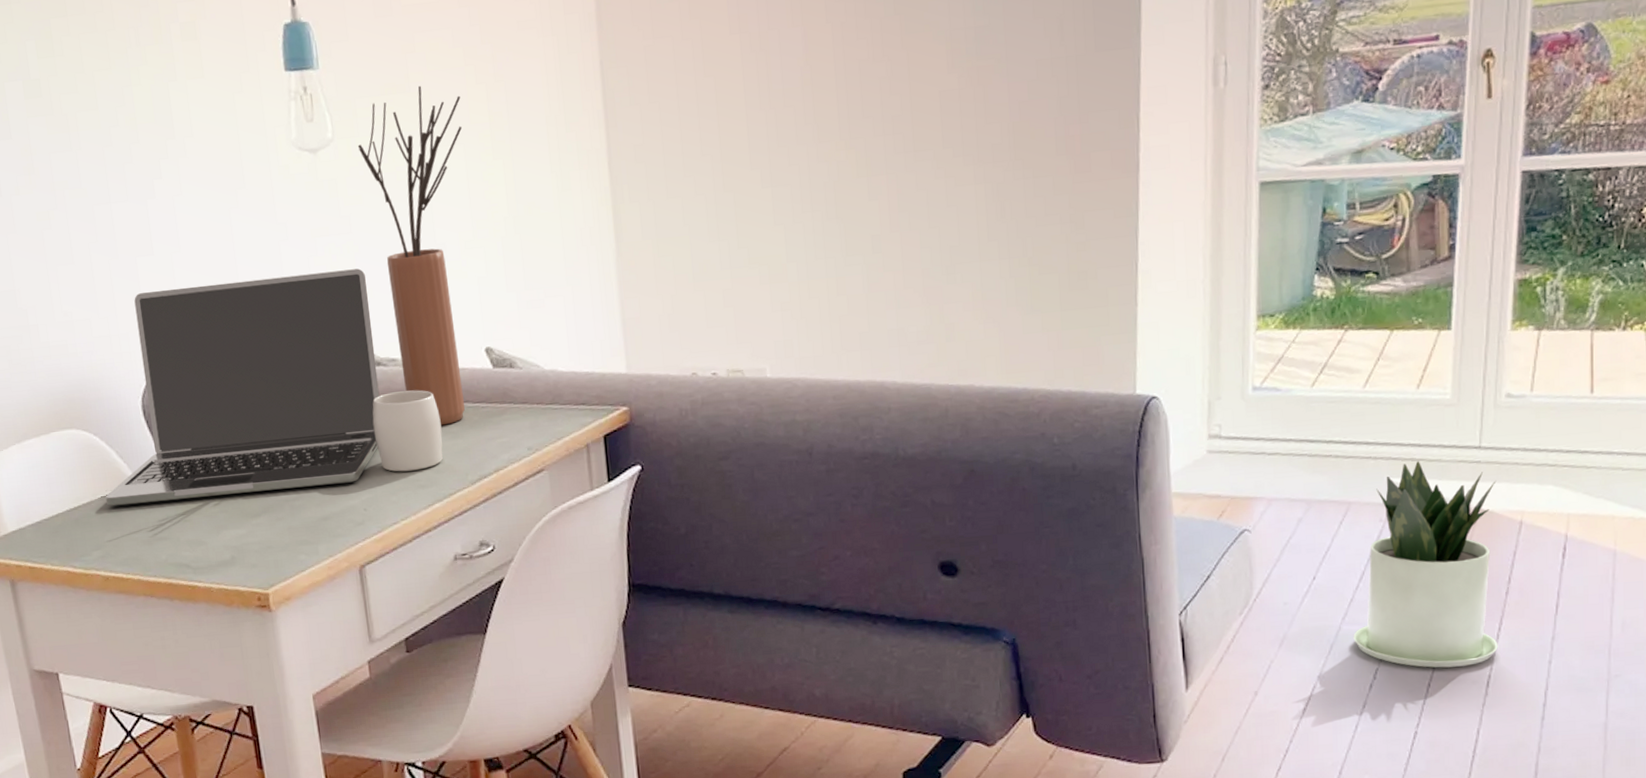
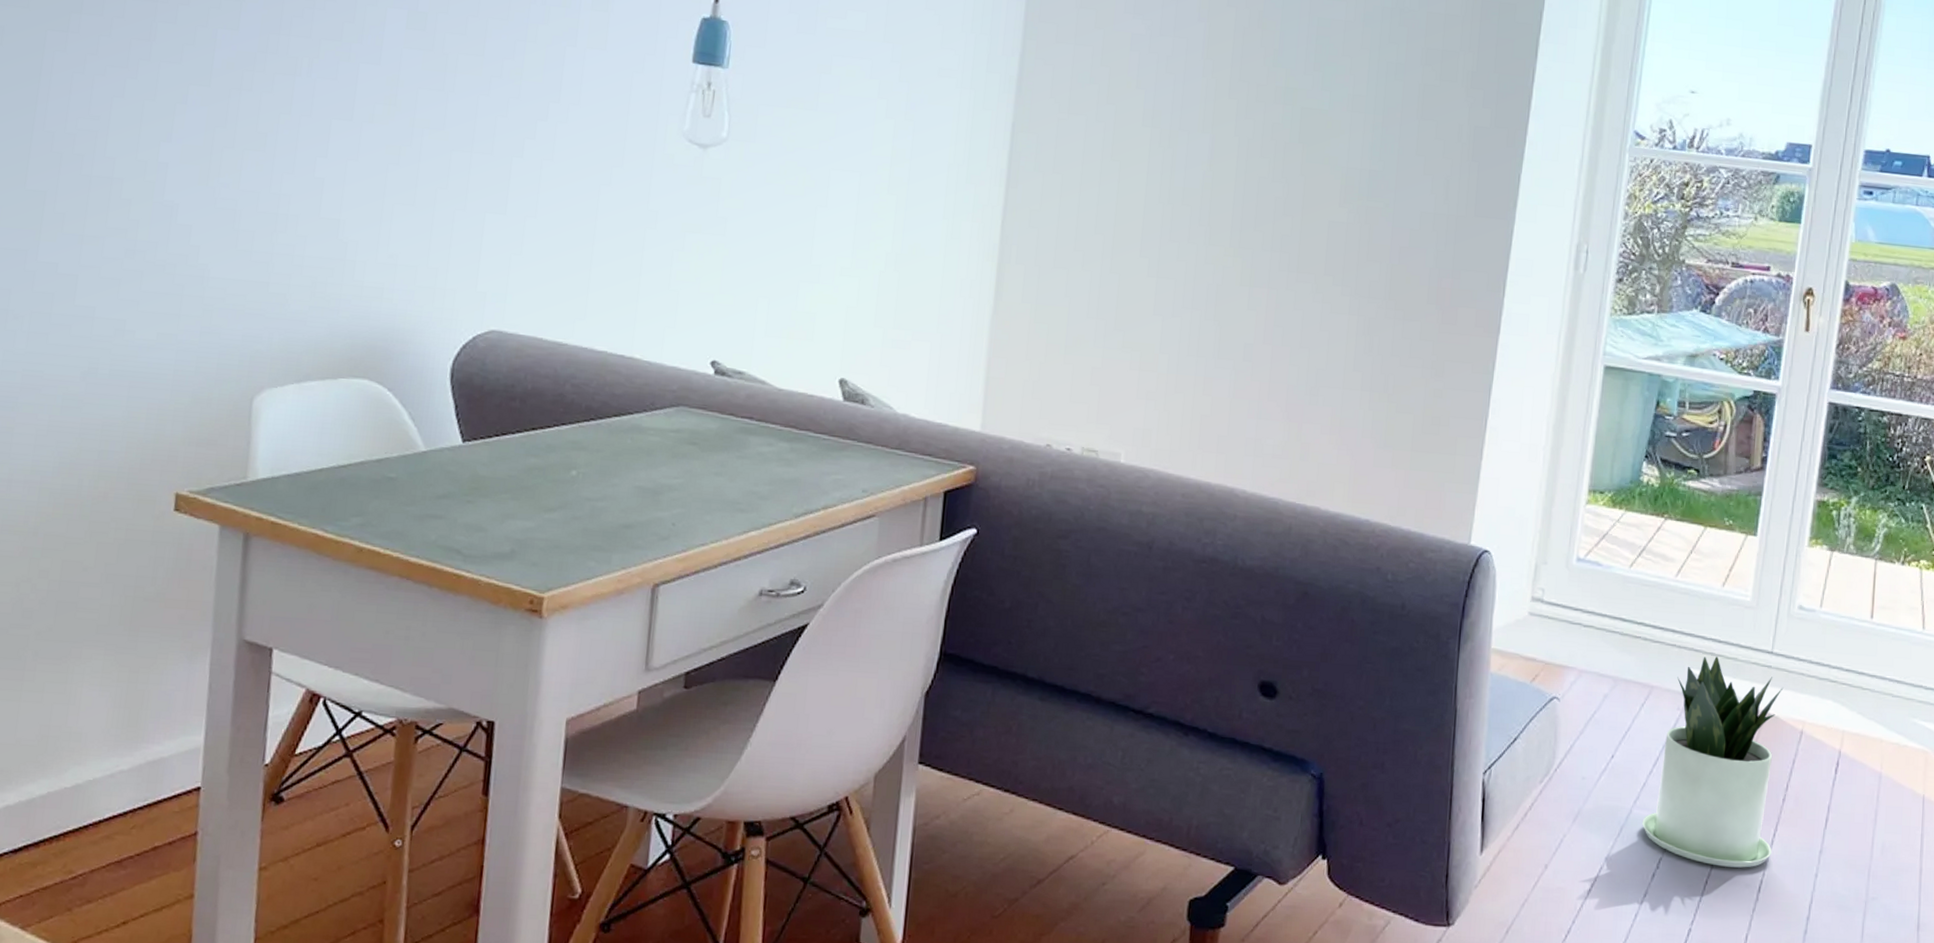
laptop: present [105,268,380,507] -> none [382,250,730,493]
vase: present [357,85,465,426] -> none [746,106,867,451]
mug: present [372,390,443,472] -> none [701,405,777,493]

